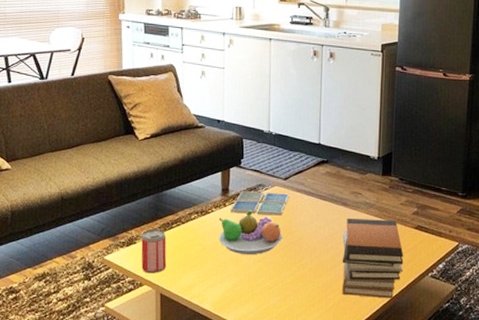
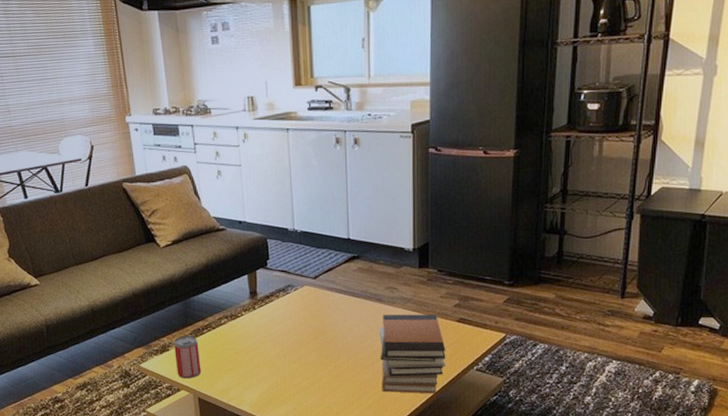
fruit bowl: present [218,210,283,255] -> none [249,312,316,357]
drink coaster: present [231,191,290,216] -> none [260,292,321,316]

